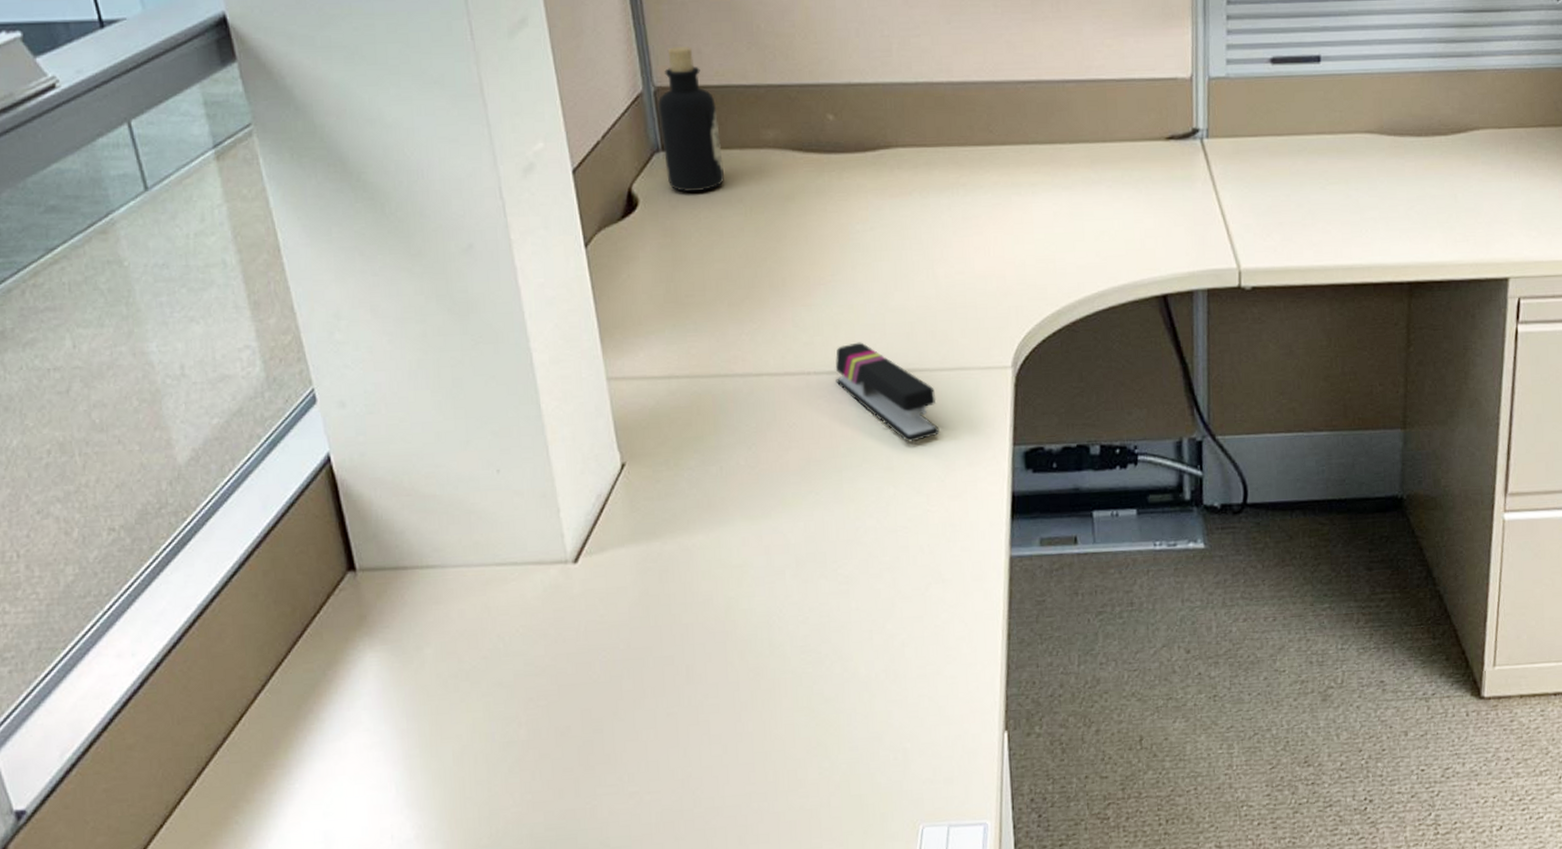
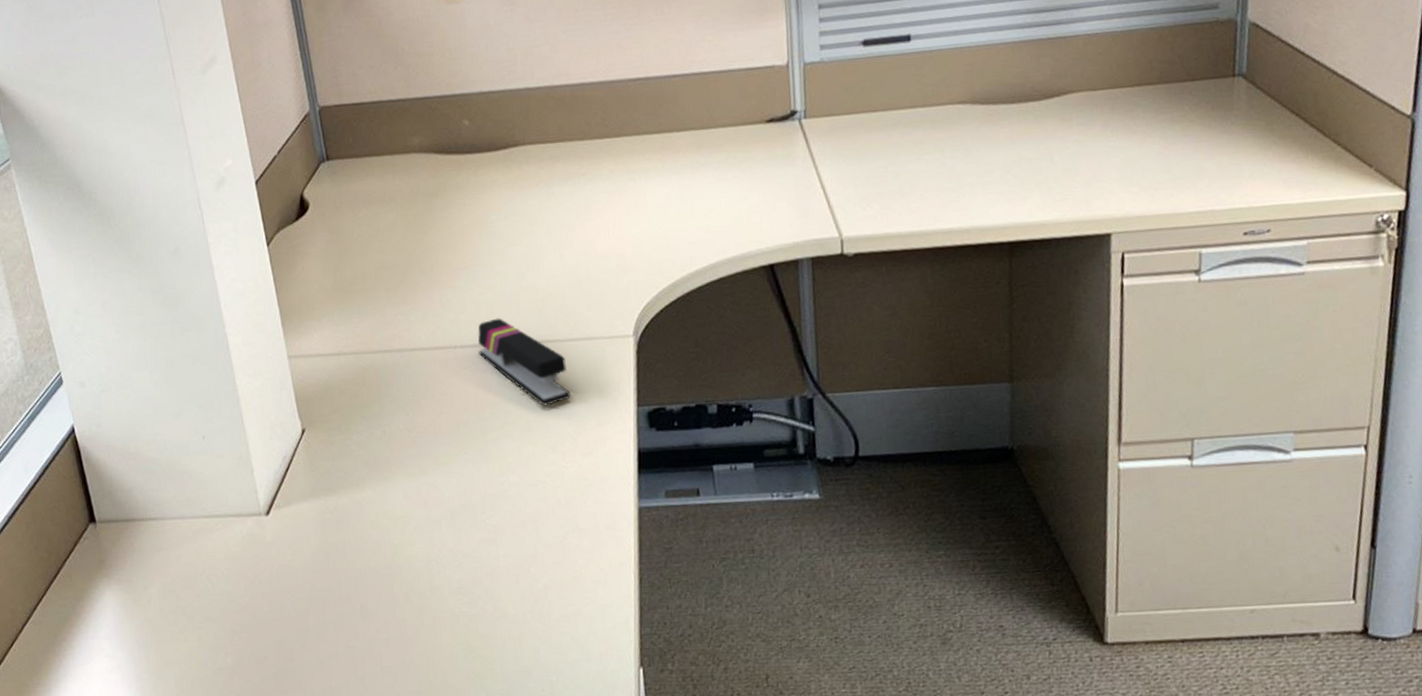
bottle: present [658,45,724,193] -> none [322,70,379,195]

